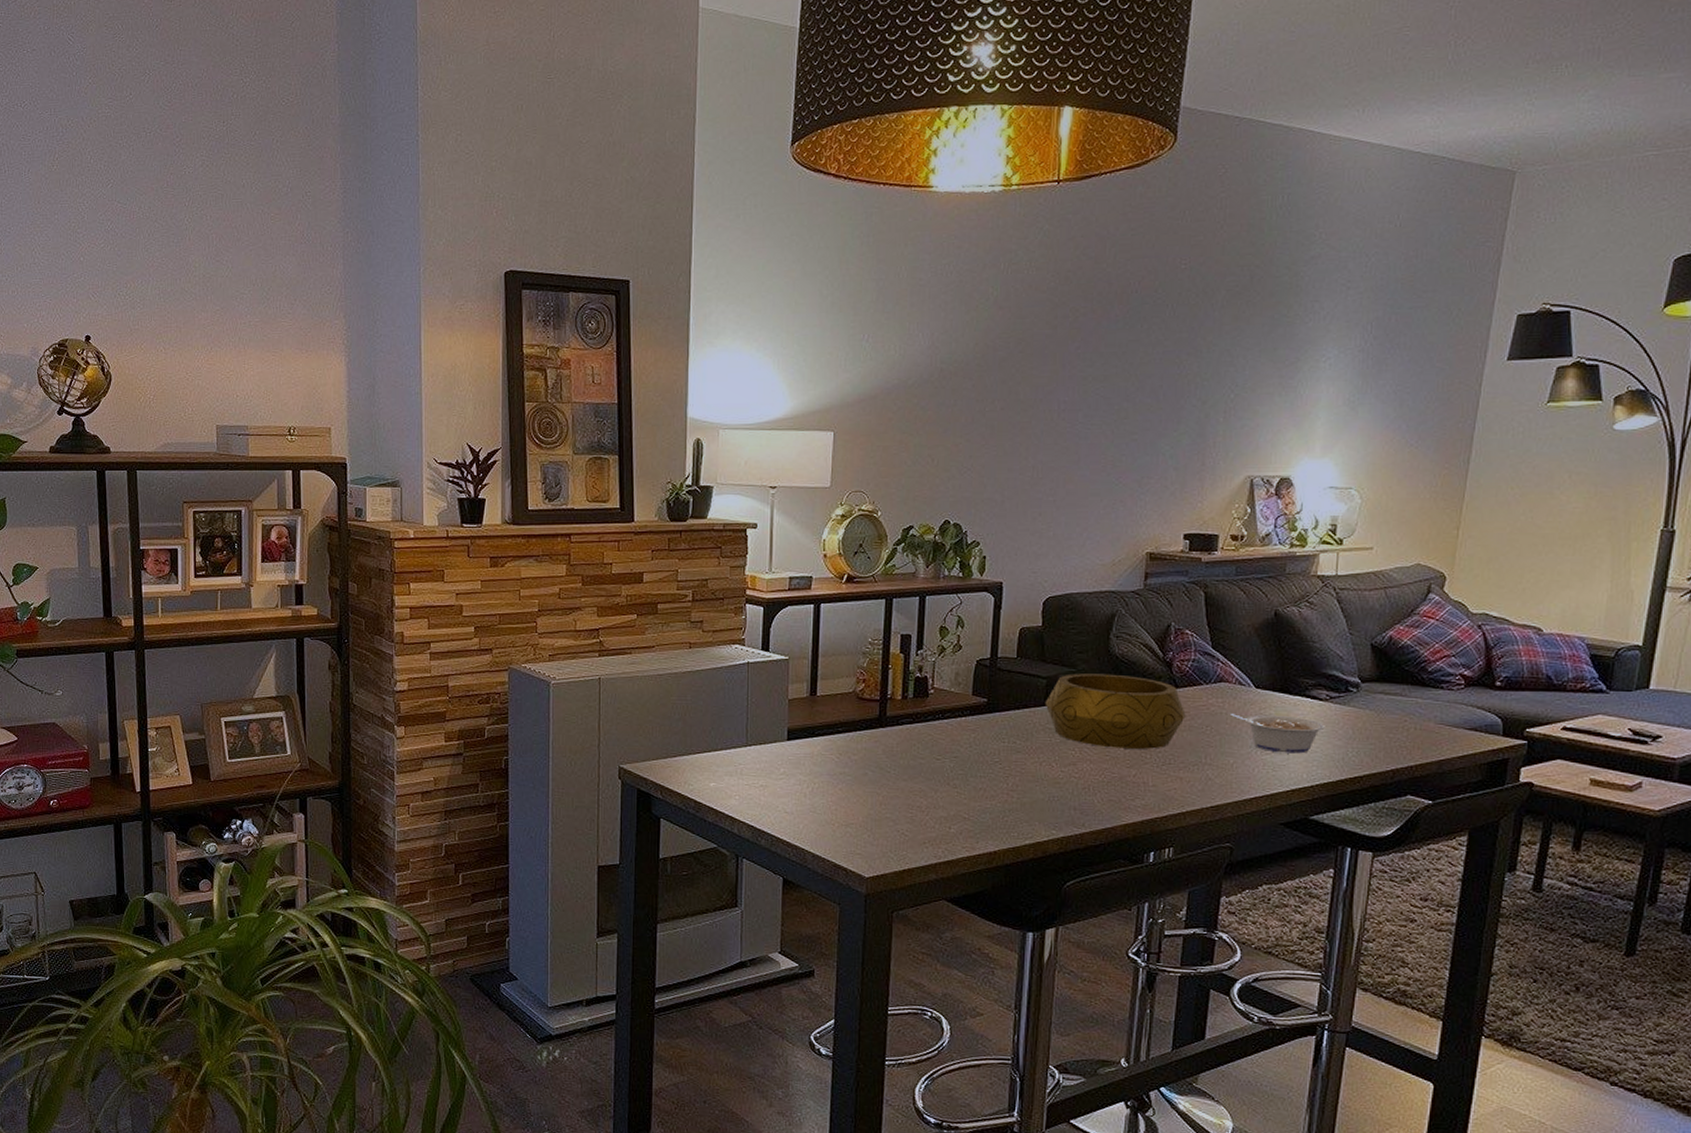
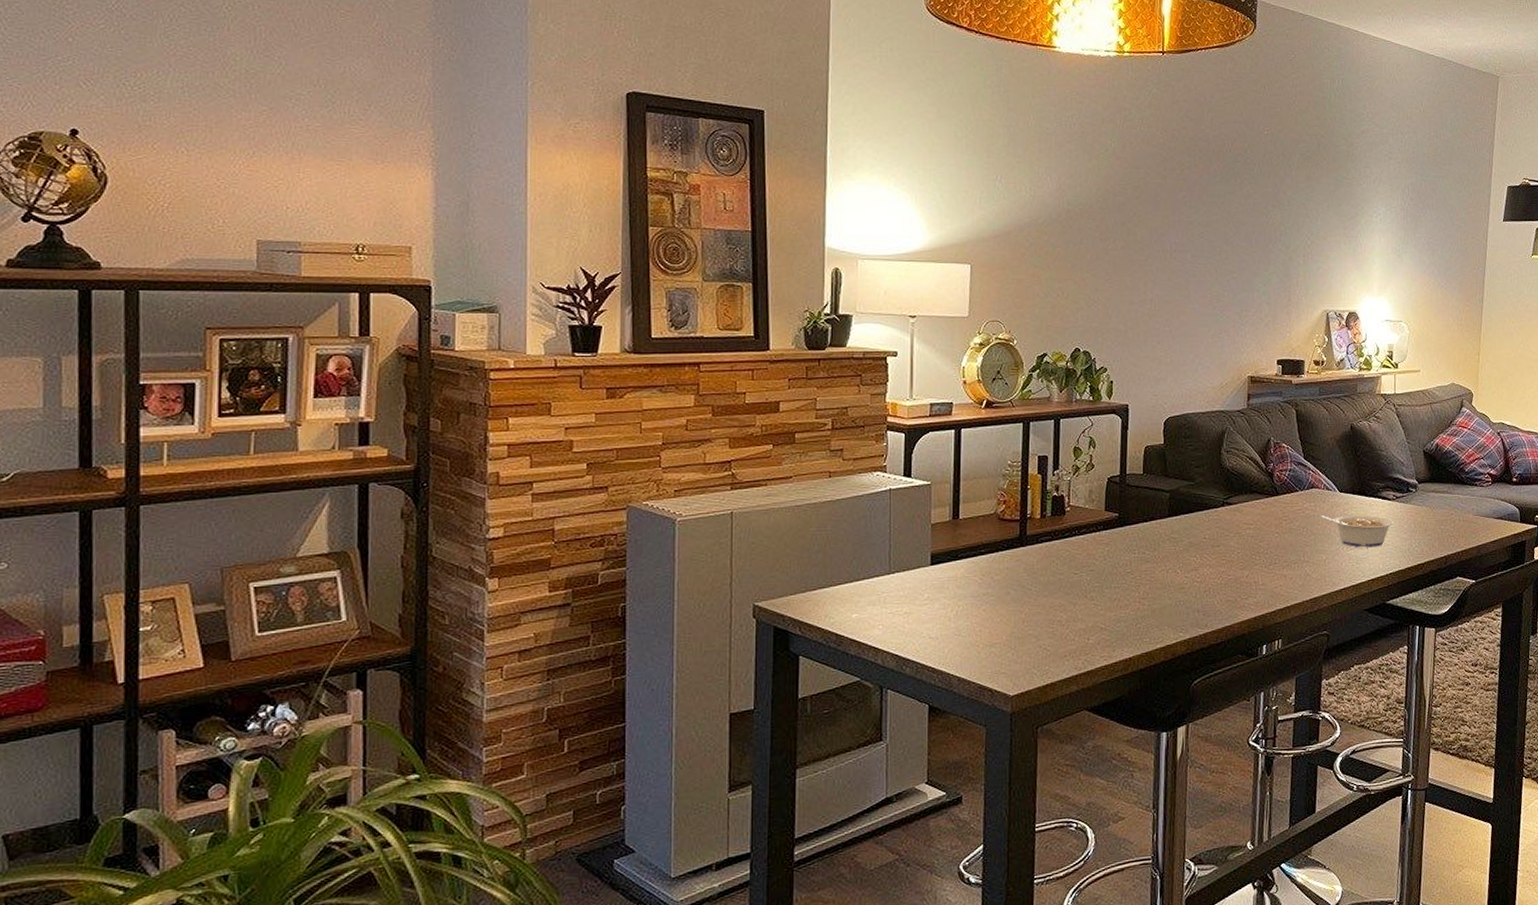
decorative bowl: present [1045,673,1186,749] -> none [1169,485,1286,553]

